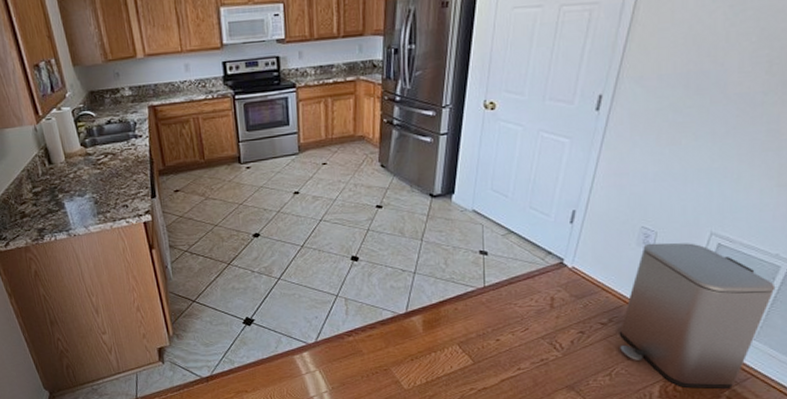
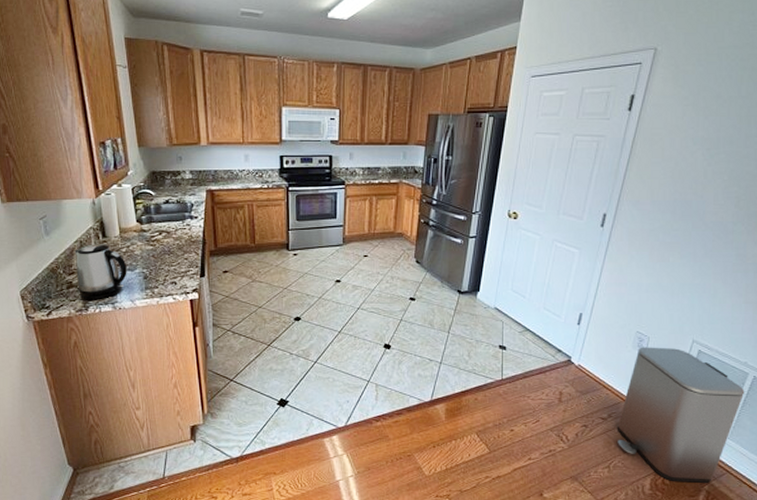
kettle: none [23,171,78,231] -> present [75,244,127,302]

